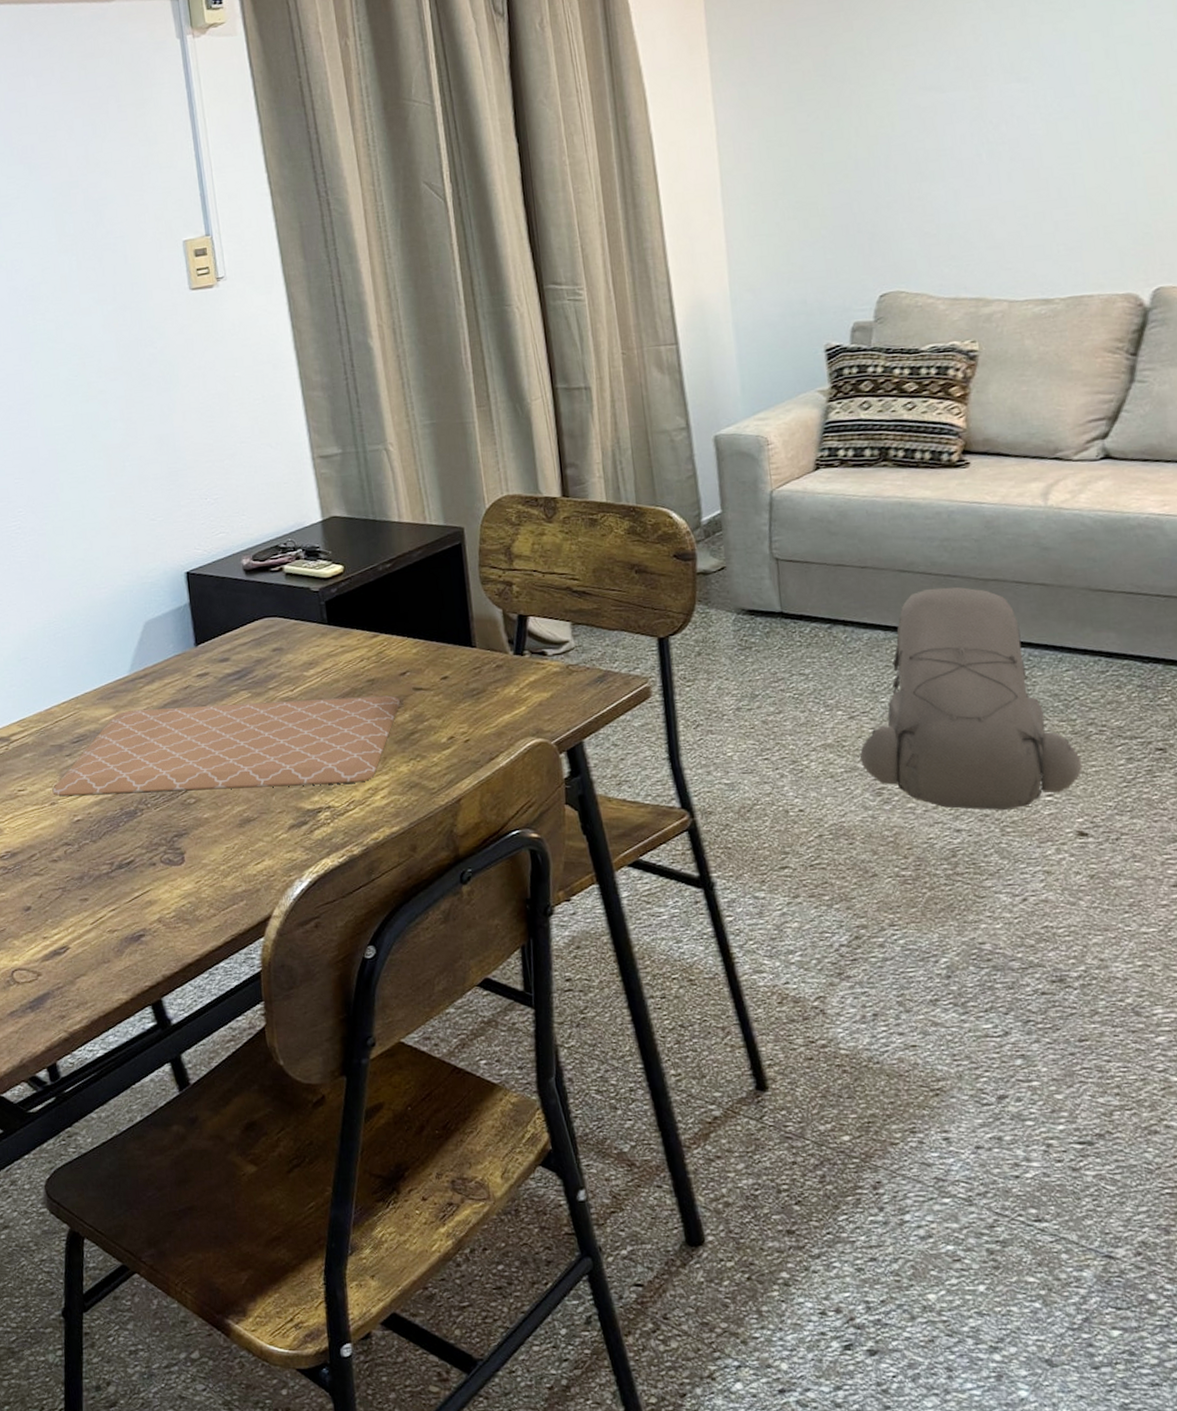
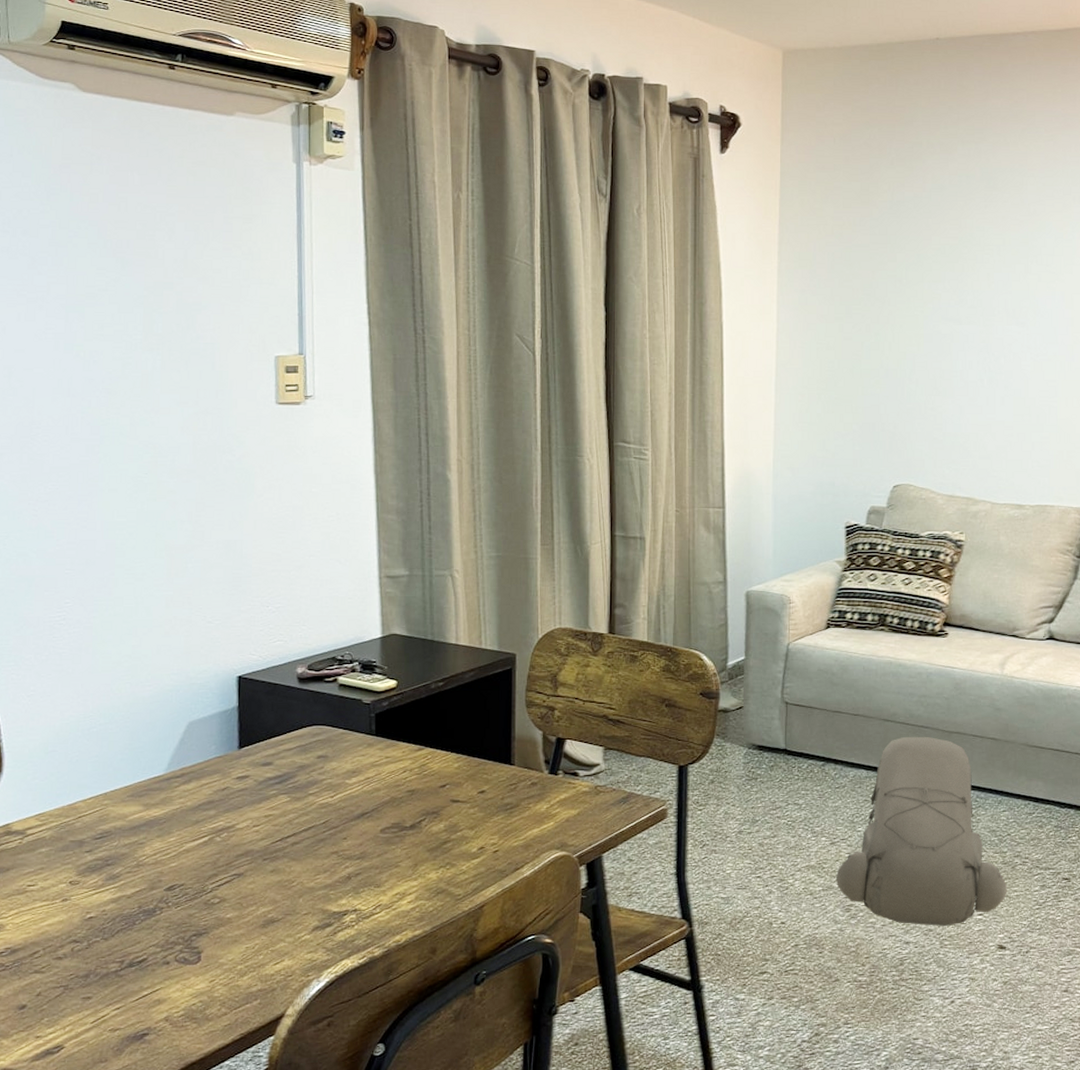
placemat: present [52,695,401,797] -> none [66,806,438,893]

